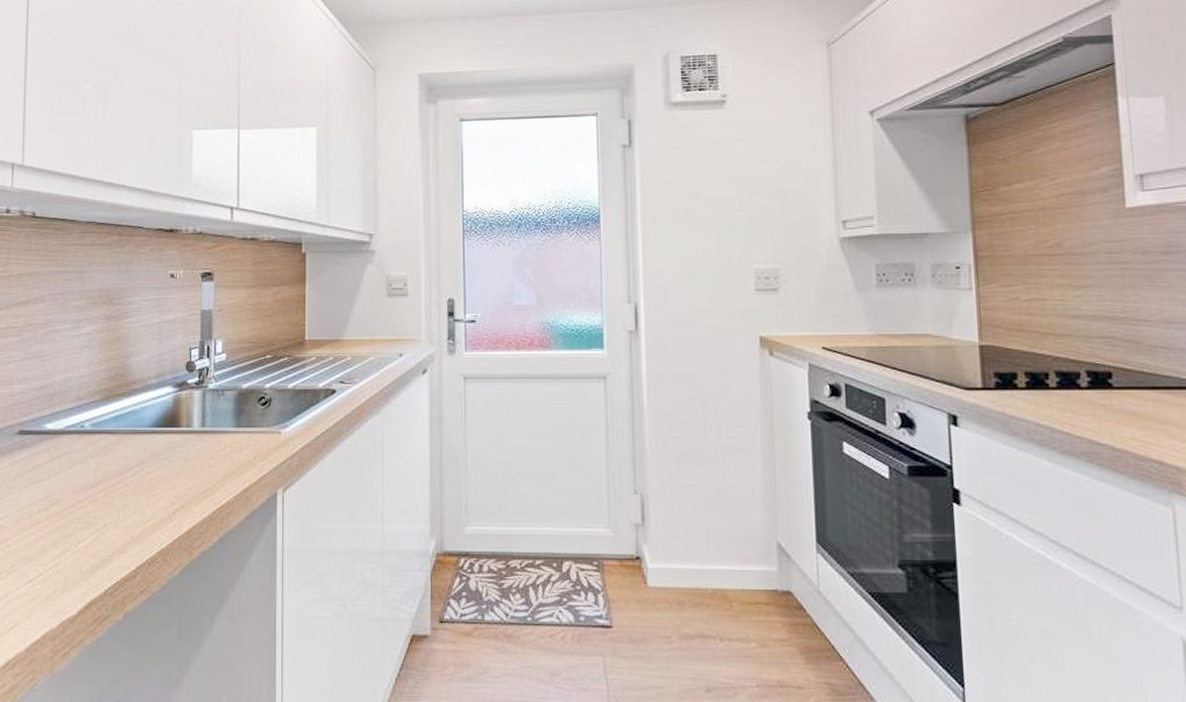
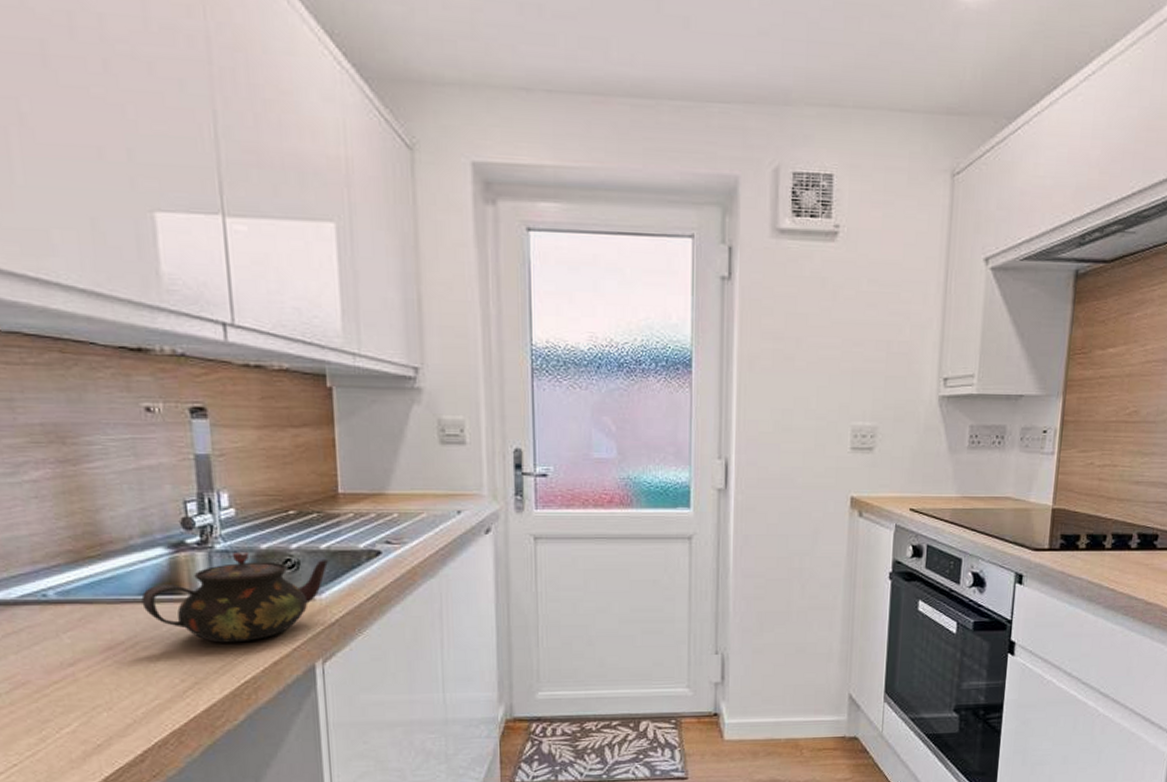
teapot: none [150,390,295,470] -> present [141,551,331,643]

